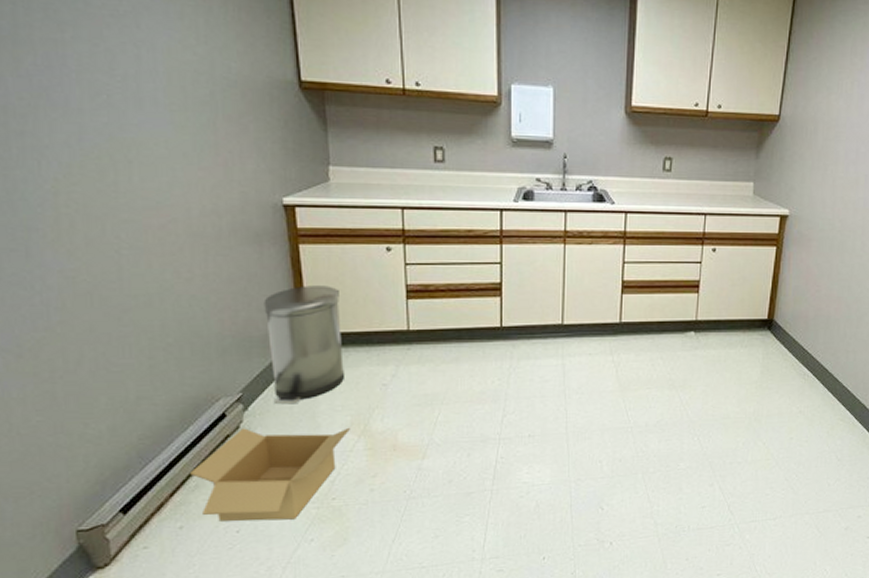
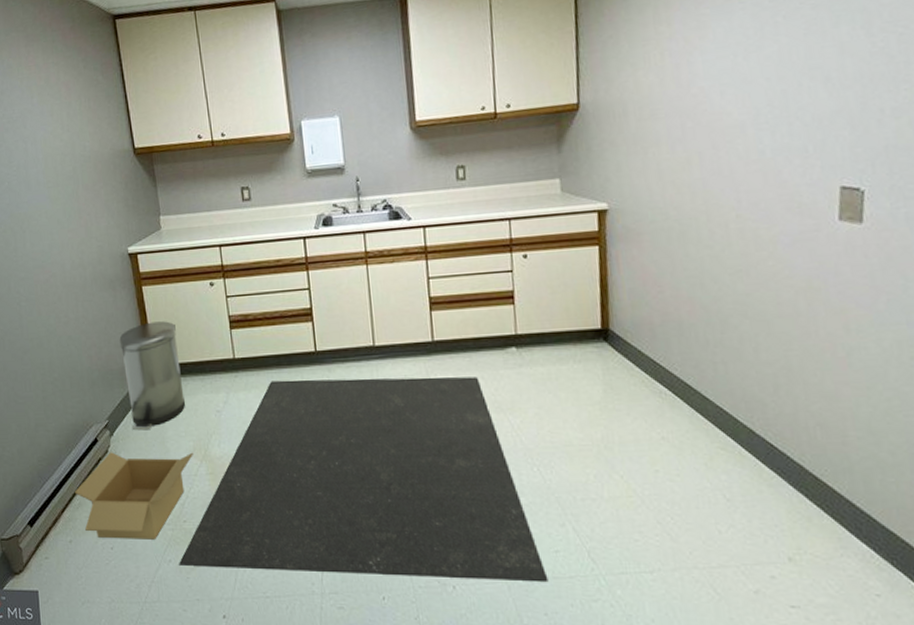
floor mat: none [323,354,693,544] -> present [179,377,549,581]

